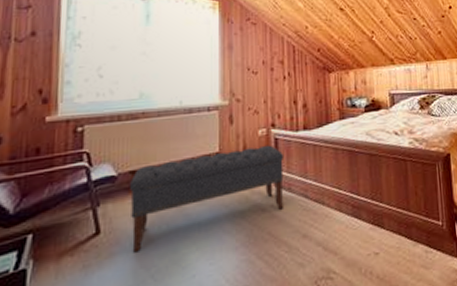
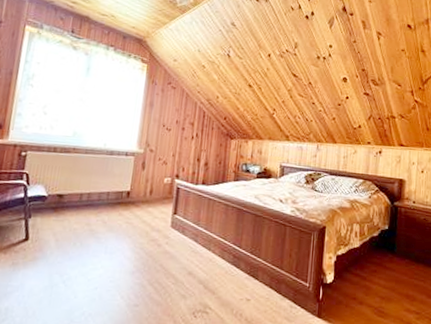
bench: present [130,145,285,253] -> none [51,191,183,261]

